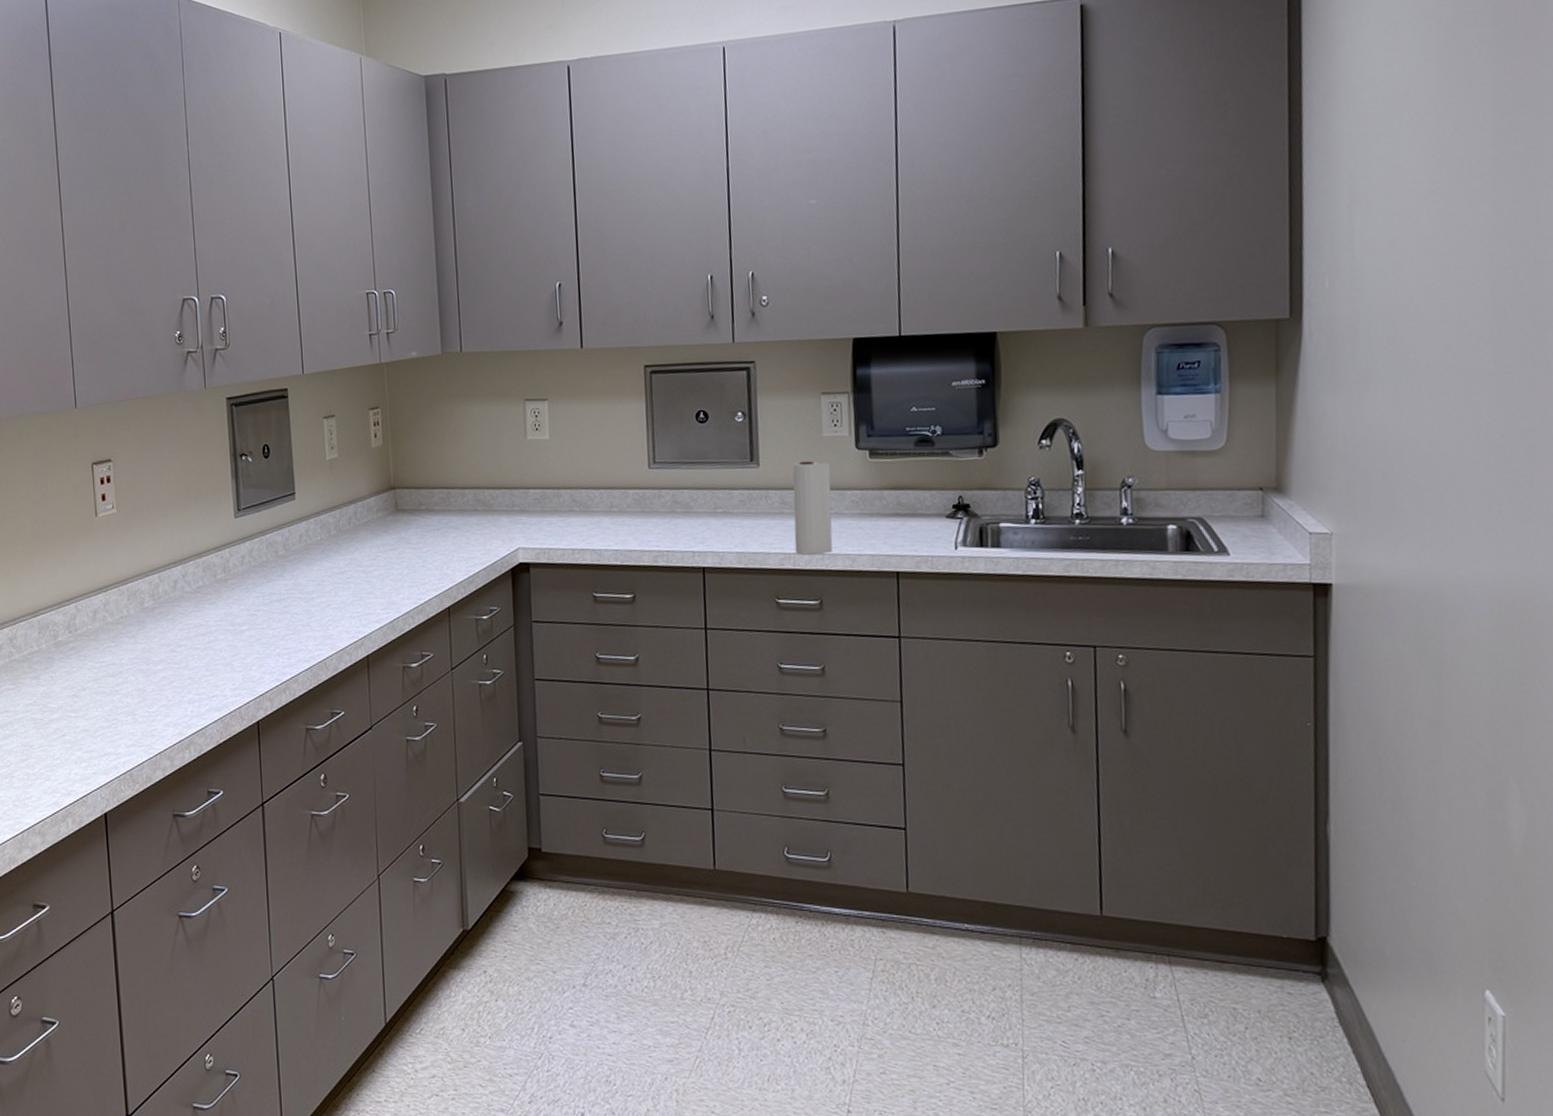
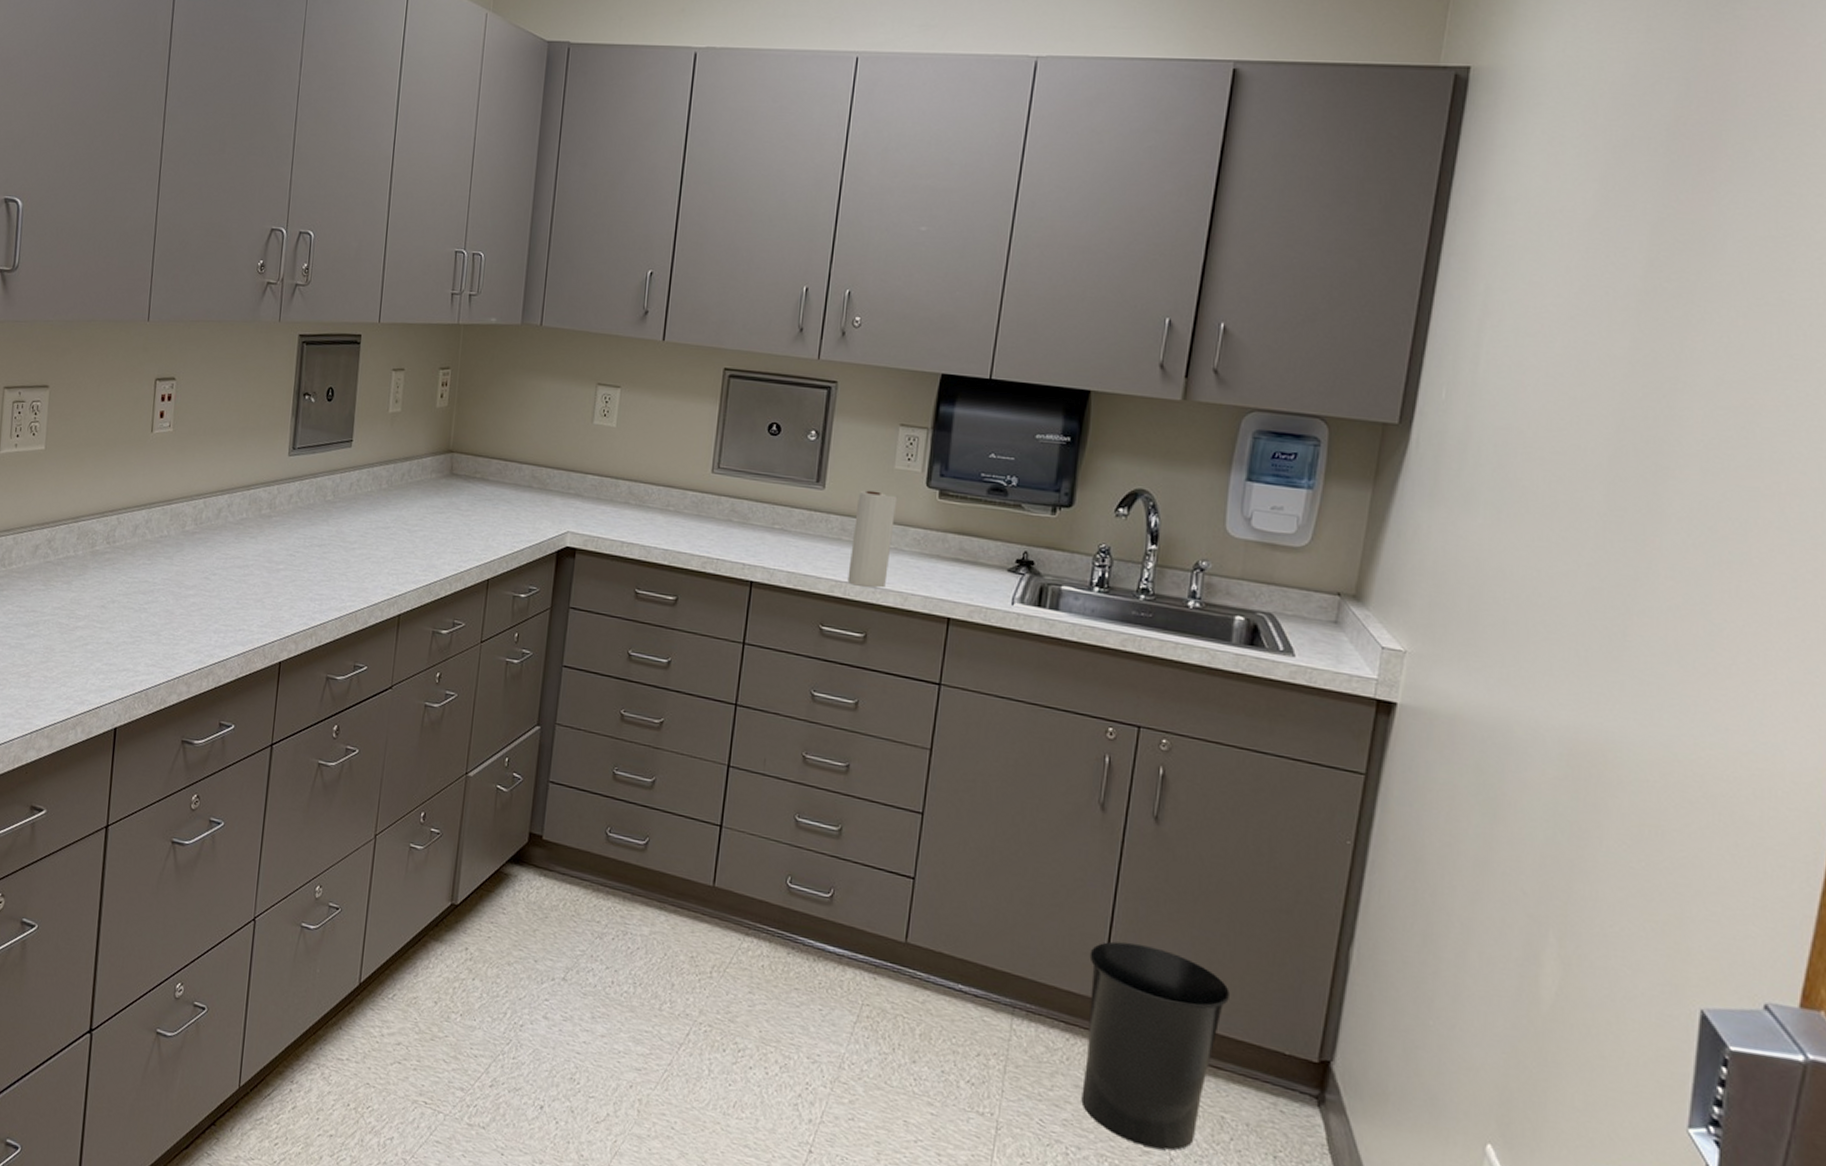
waste bin: none [1083,855,1222,1049] -> present [1081,941,1230,1150]

